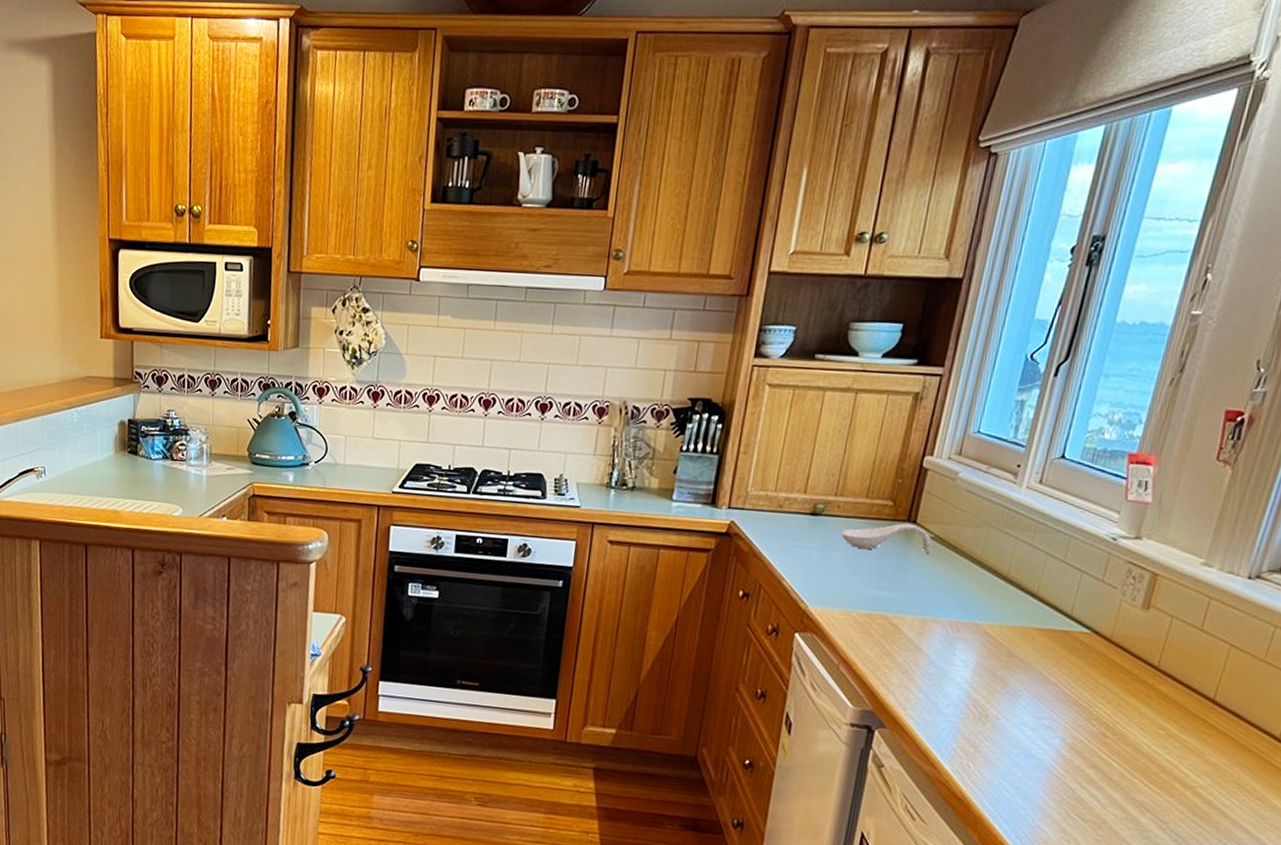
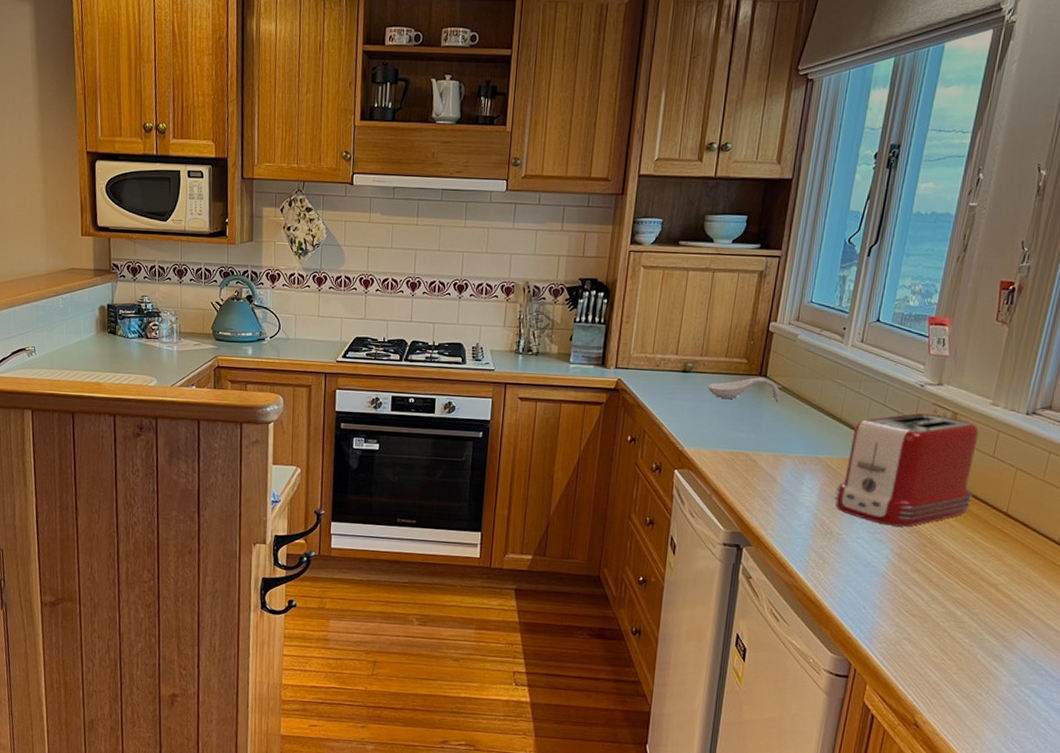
toaster: none [994,572,1185,712] -> present [835,412,979,527]

